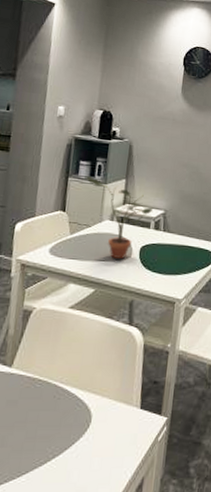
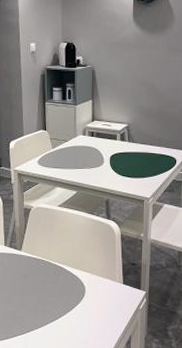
potted plant: present [85,176,154,259] -> none [58,100,118,166]

